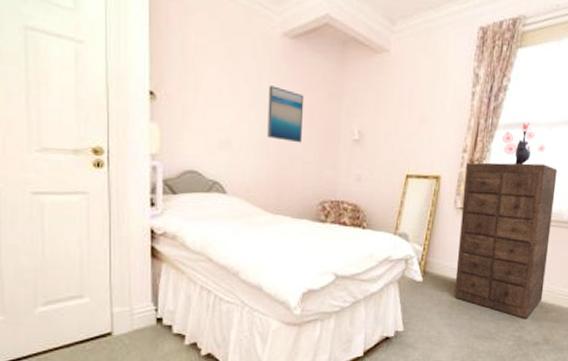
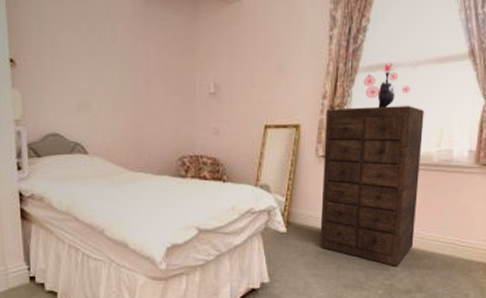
wall art: present [267,85,305,143] -> none [123,45,159,100]

